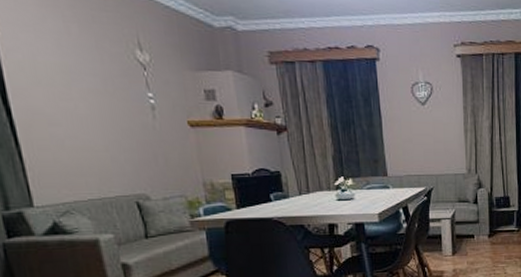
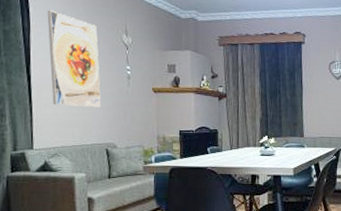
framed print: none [17,15,119,148] -> present [47,10,101,107]

